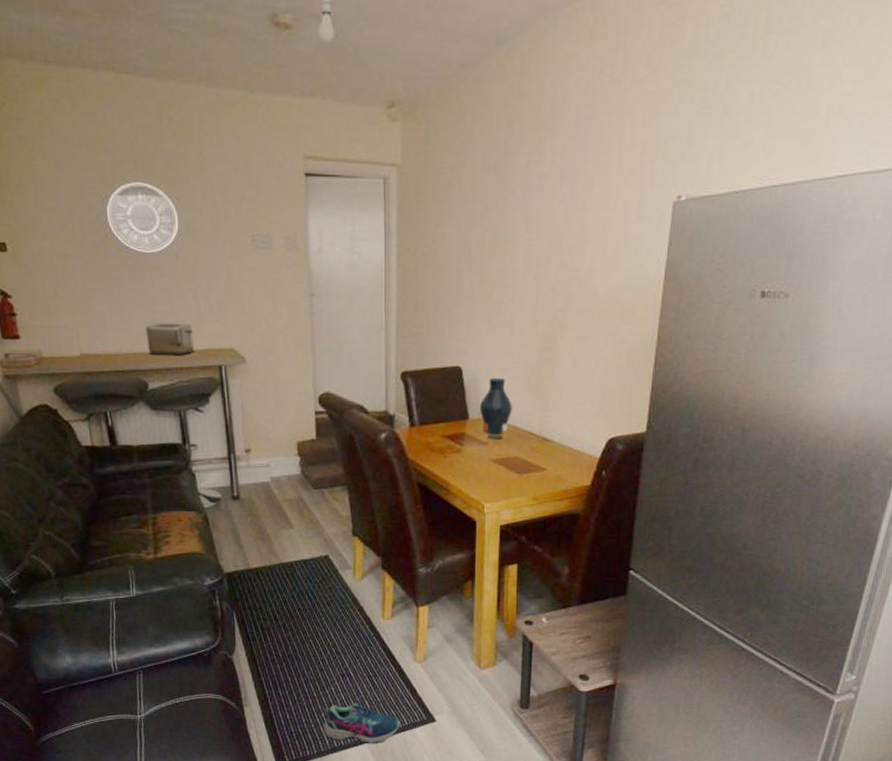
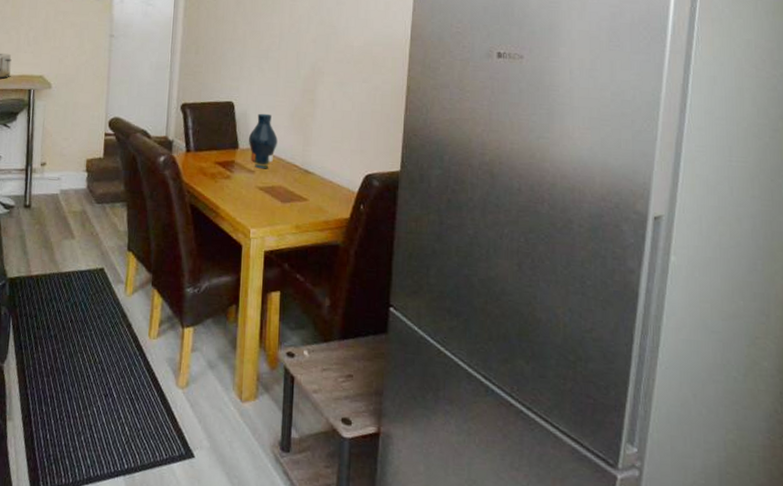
athletic shoe: present [323,694,400,744] -> none [81,418,159,478]

